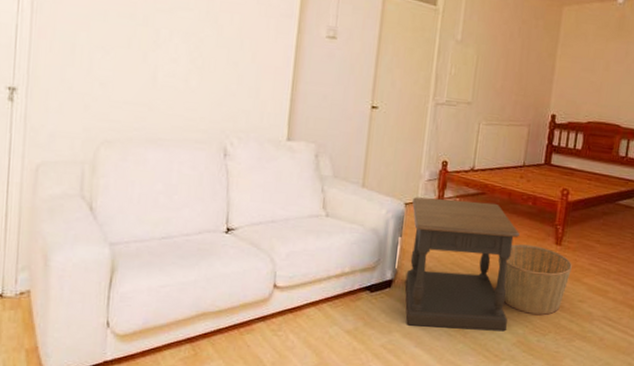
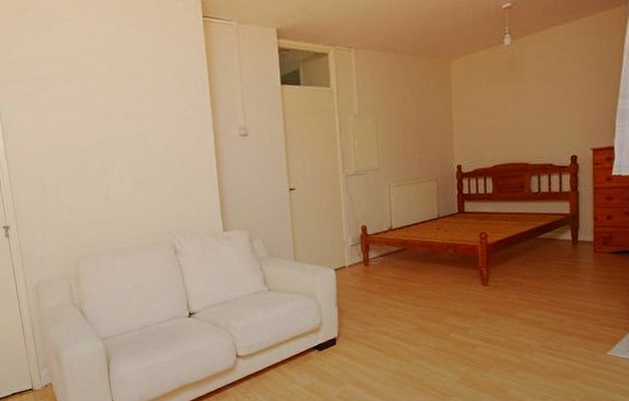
side table: present [405,197,520,332] -> none [340,256,448,376]
basket: present [498,244,572,316] -> none [429,289,502,353]

